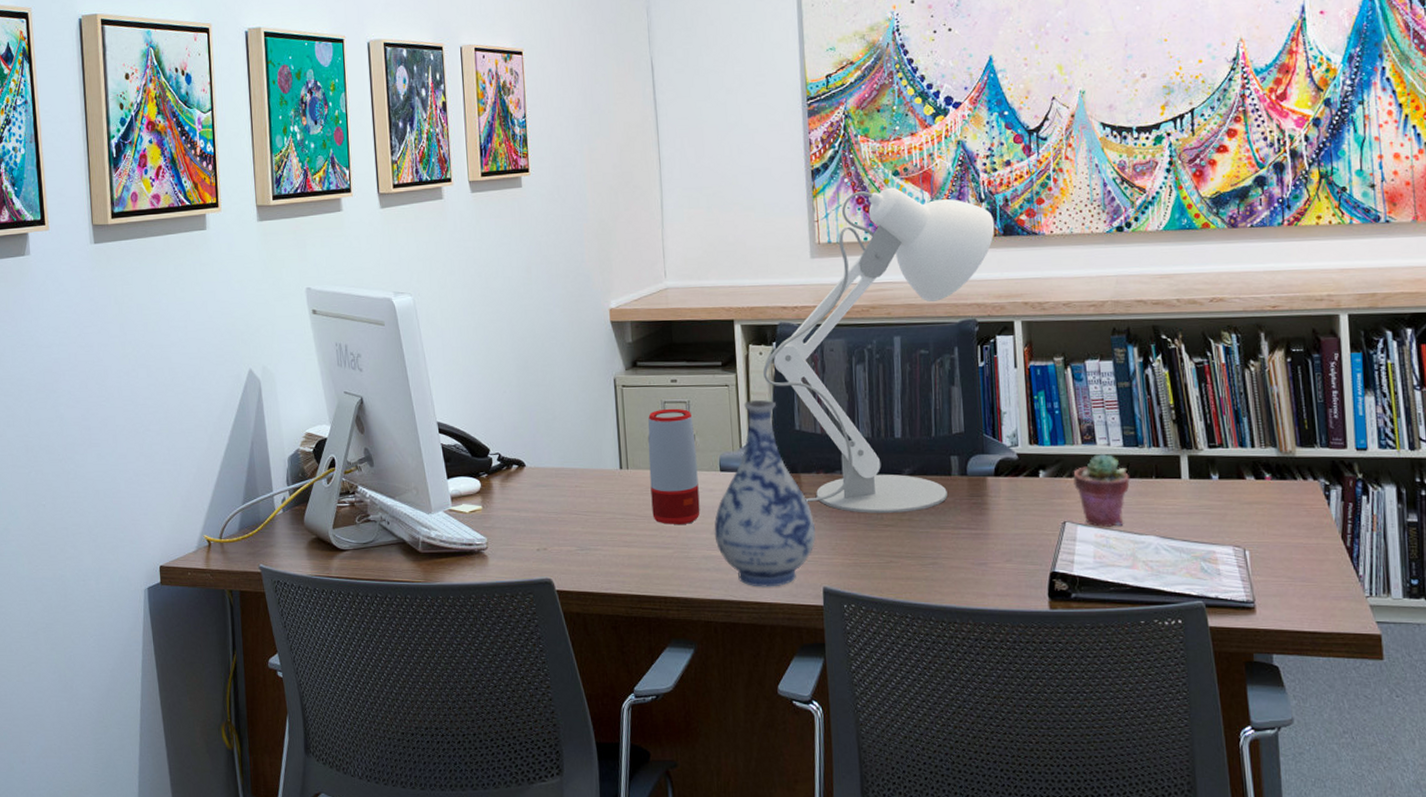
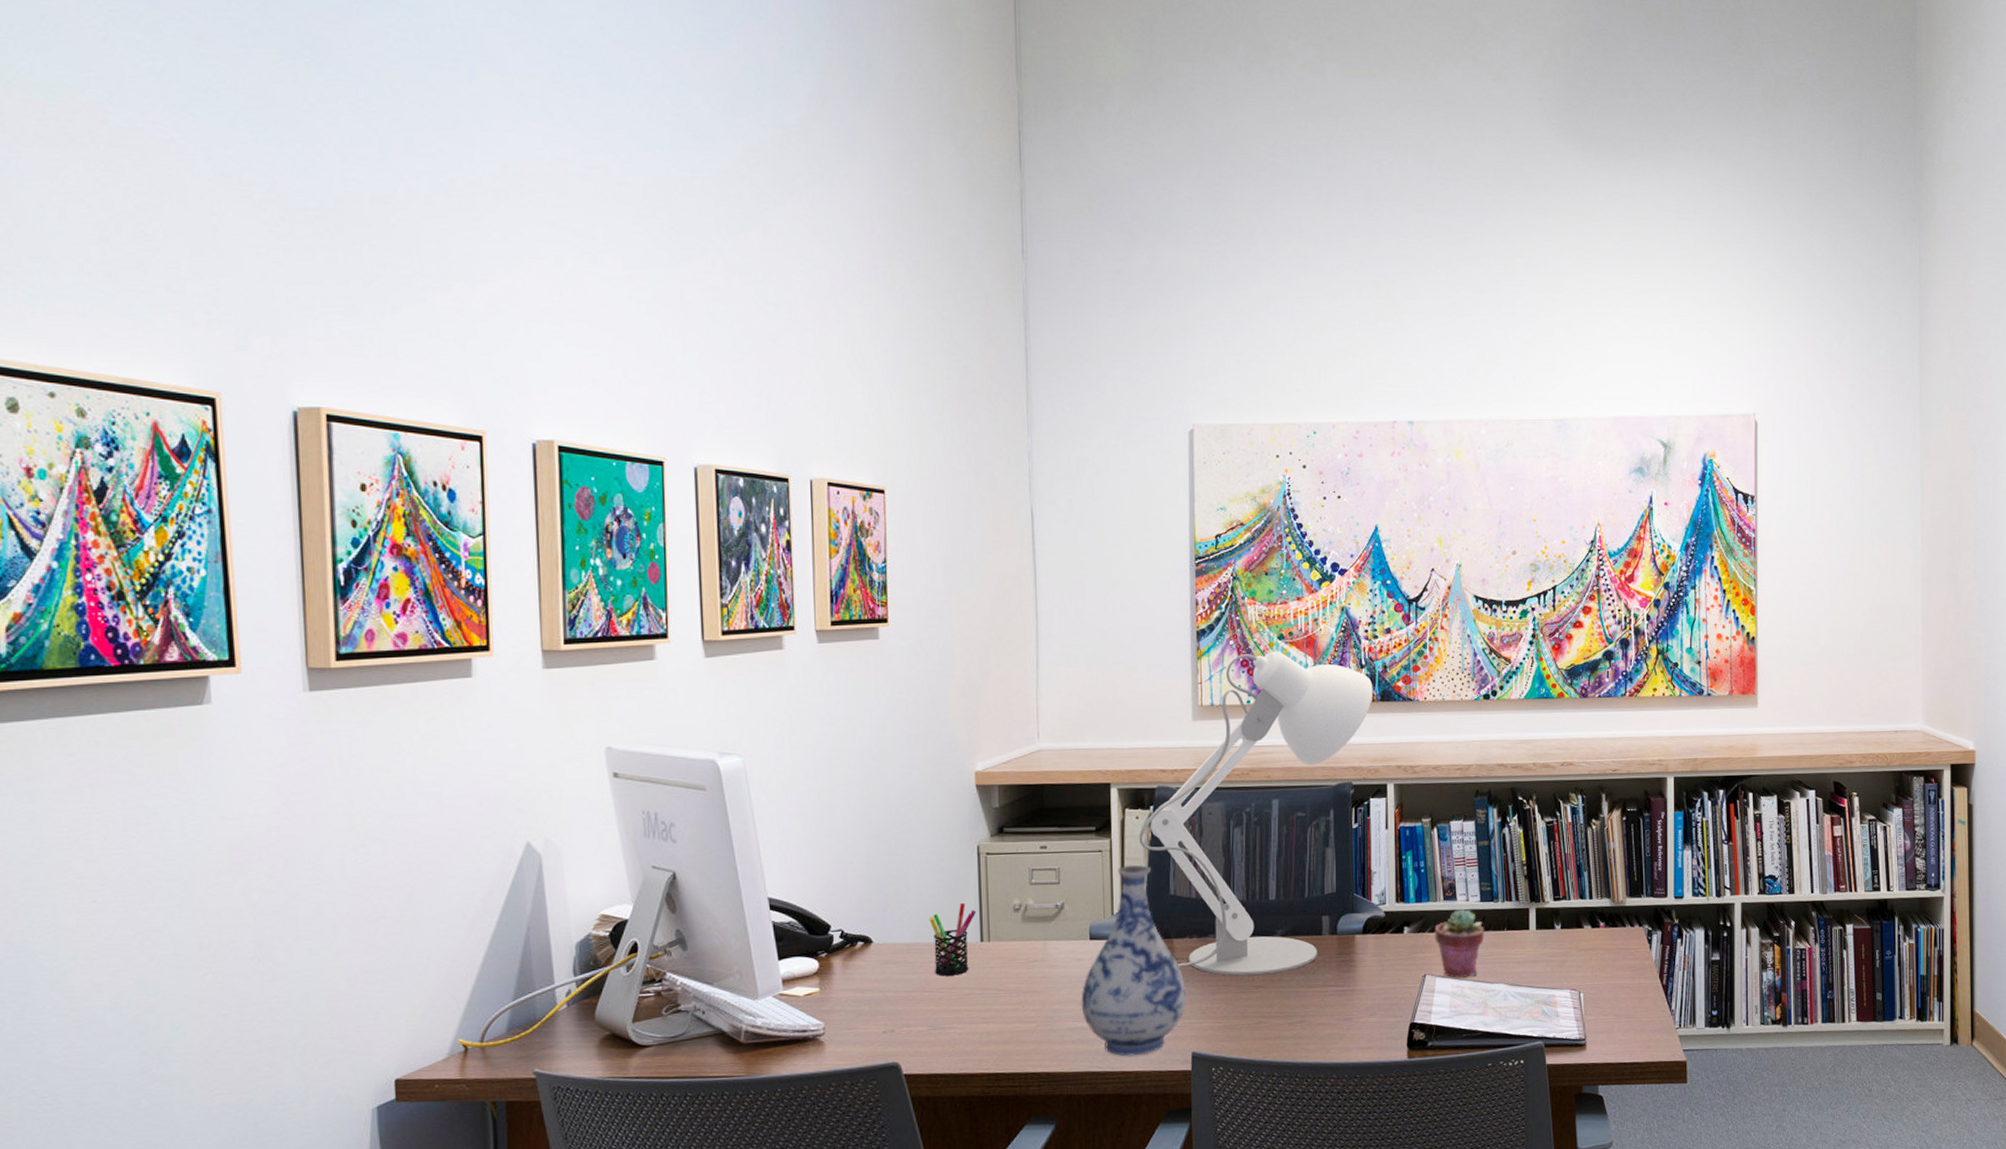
pen holder: none [573,431,616,500] -> present [929,902,977,976]
speaker: present [648,408,700,525] -> none [1012,876,1067,998]

